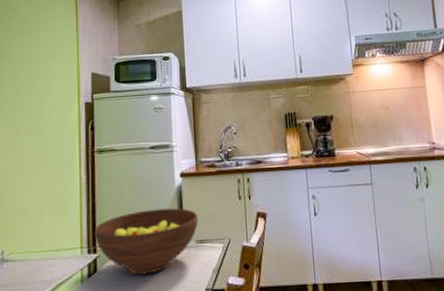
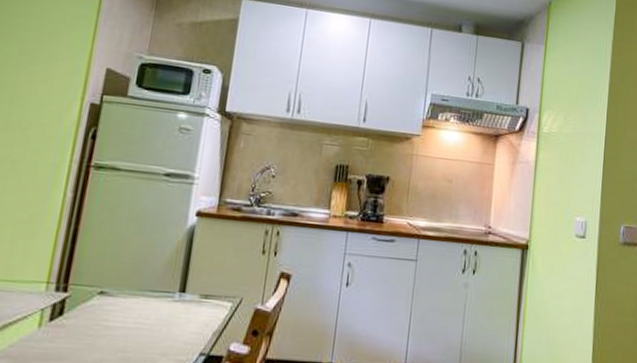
fruit bowl: present [94,208,199,275] -> none [69,248,209,327]

